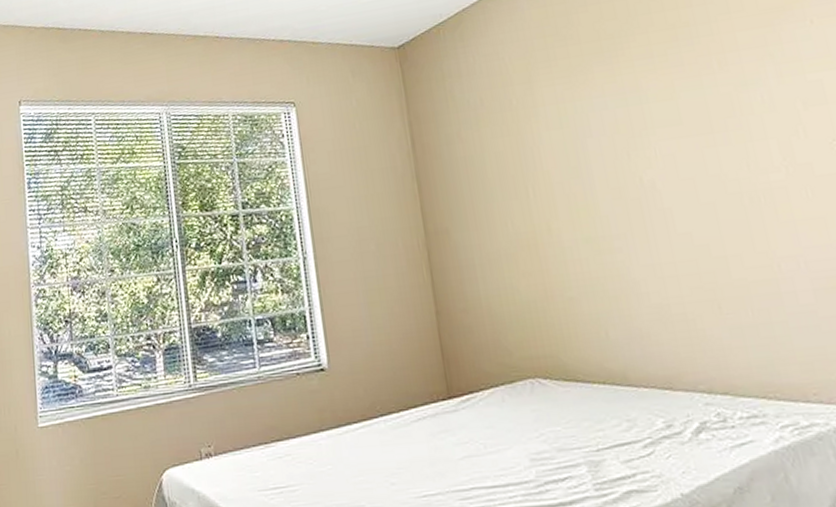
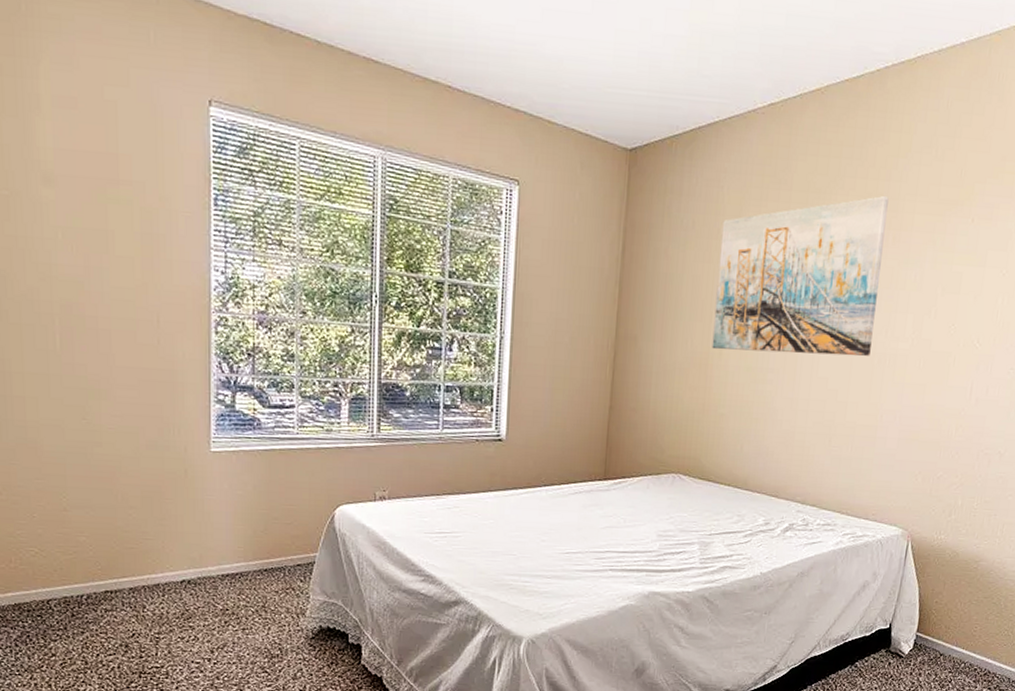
wall art: none [513,22,736,226] -> present [712,195,889,356]

